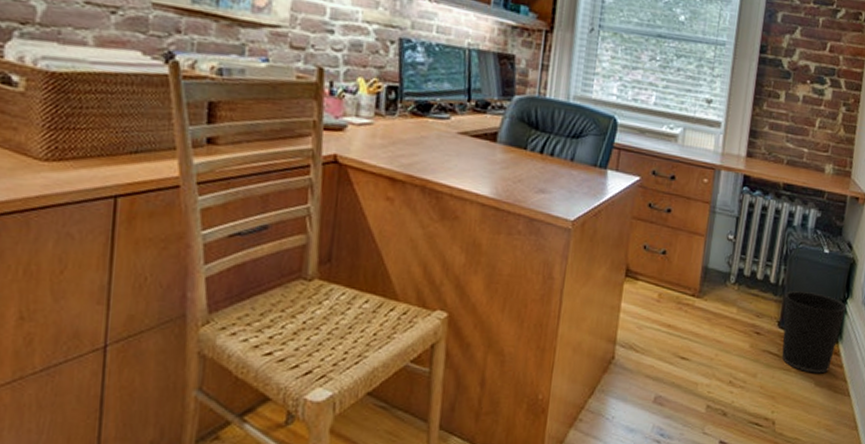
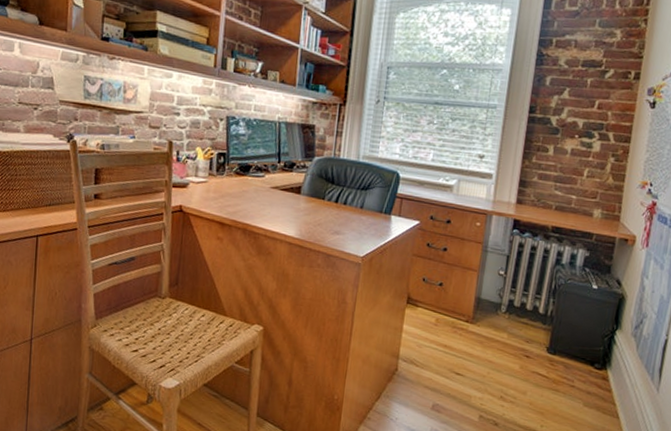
wastebasket: present [781,291,847,374] -> none [550,321,616,396]

